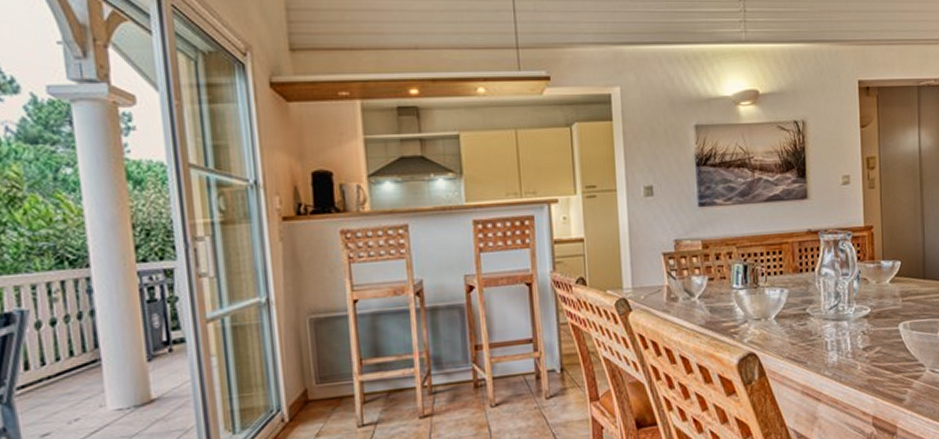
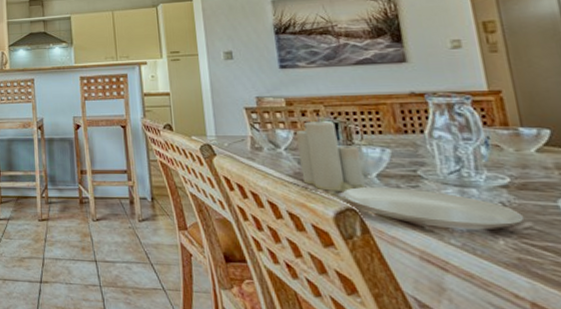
candle: none [709,257,765,338] -> present [295,115,365,193]
plate: none [745,327,876,362] -> present [342,187,525,231]

